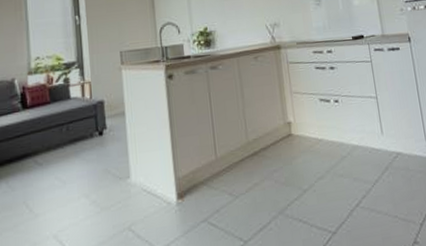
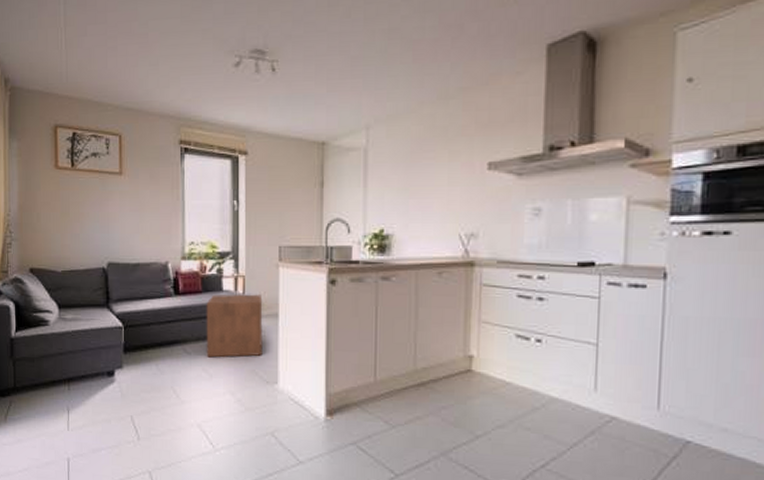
side table: none [55,97,113,165] -> present [206,294,263,358]

